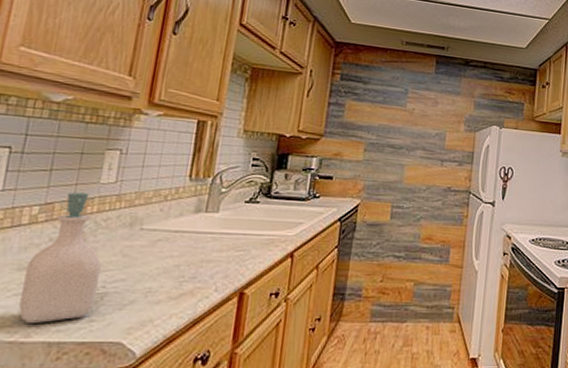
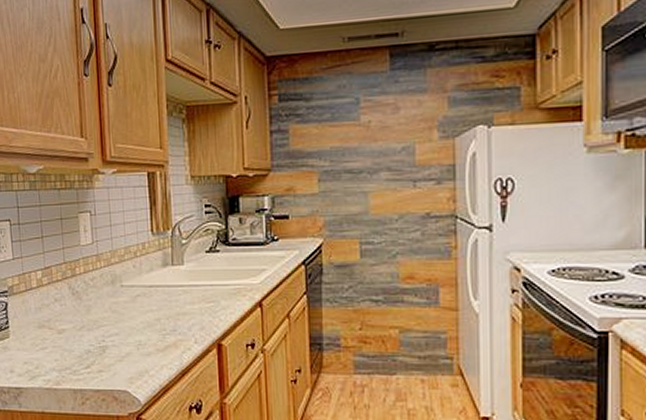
soap bottle: present [19,192,101,323] -> none [44,255,100,373]

